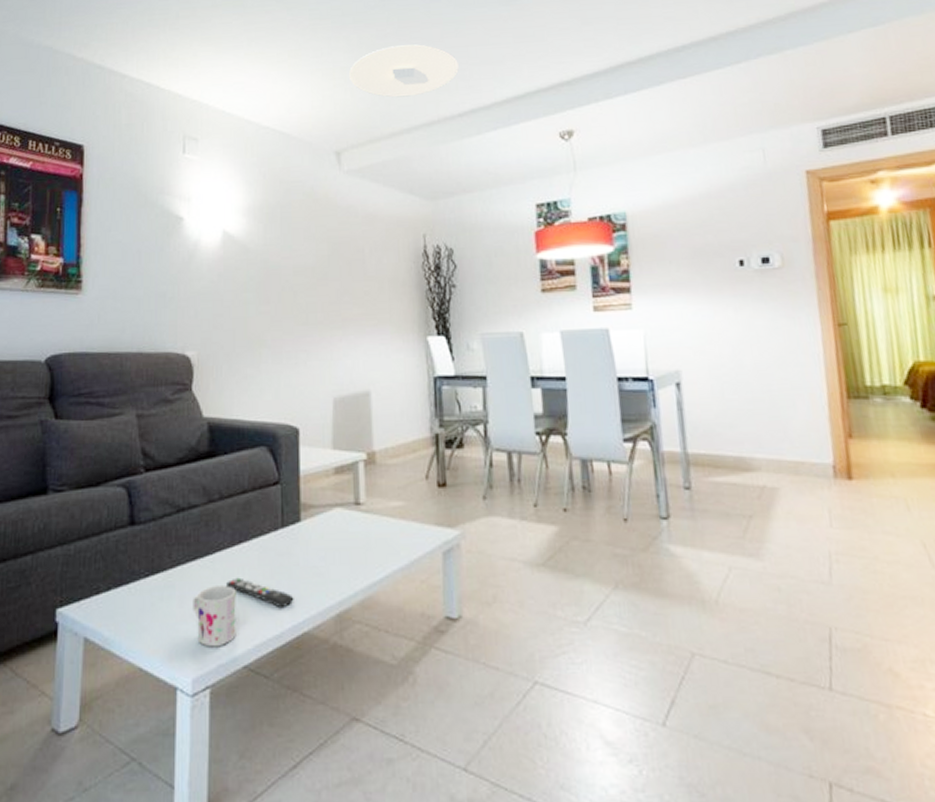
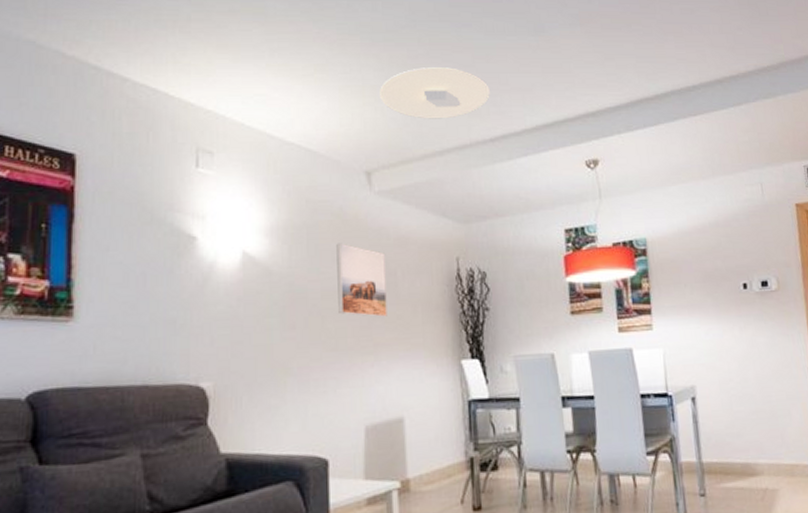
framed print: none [307,221,355,293] -> present [336,243,387,317]

